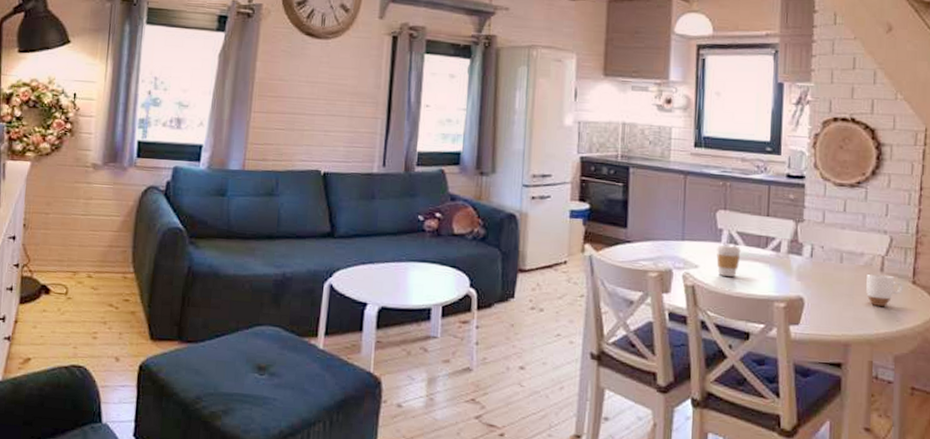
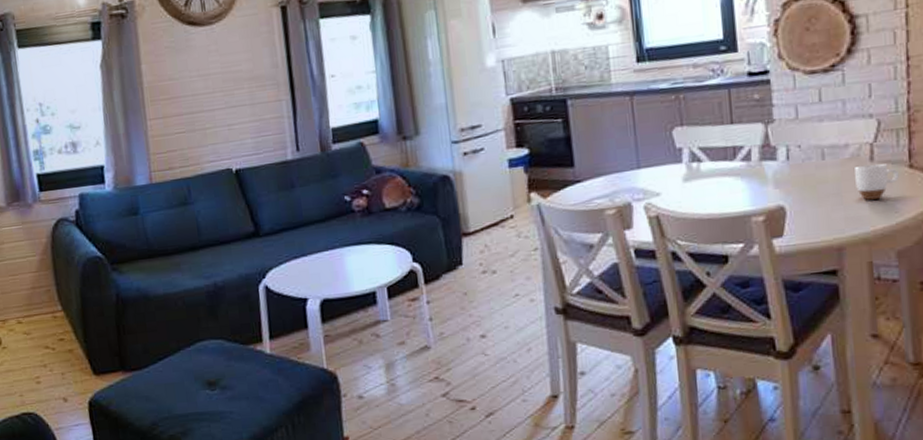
coffee cup: present [716,245,741,277] -> none [678,164,707,200]

